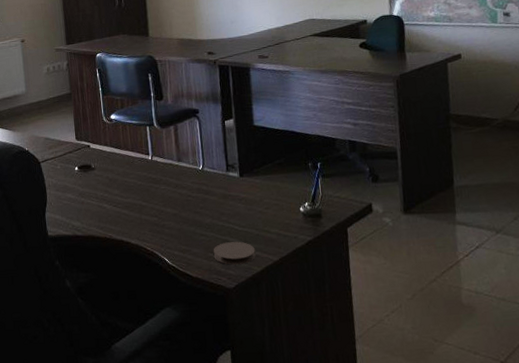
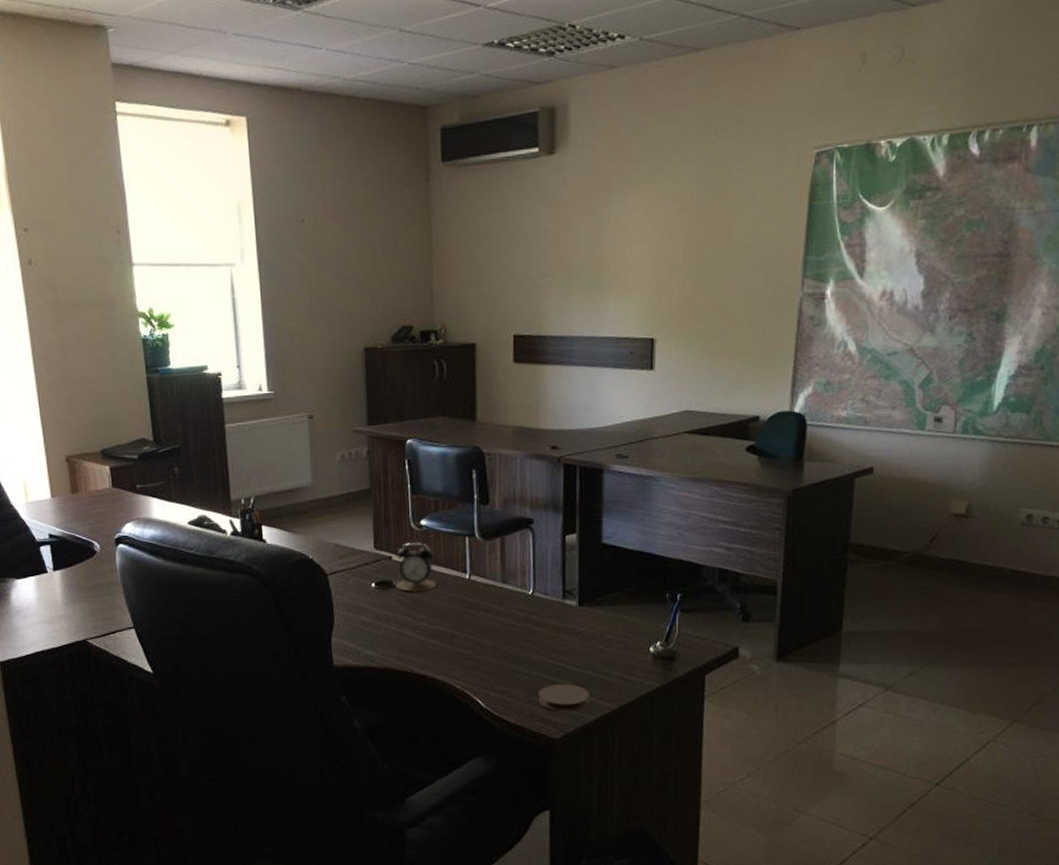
alarm clock: none [93,133,126,173] -> present [395,543,437,593]

